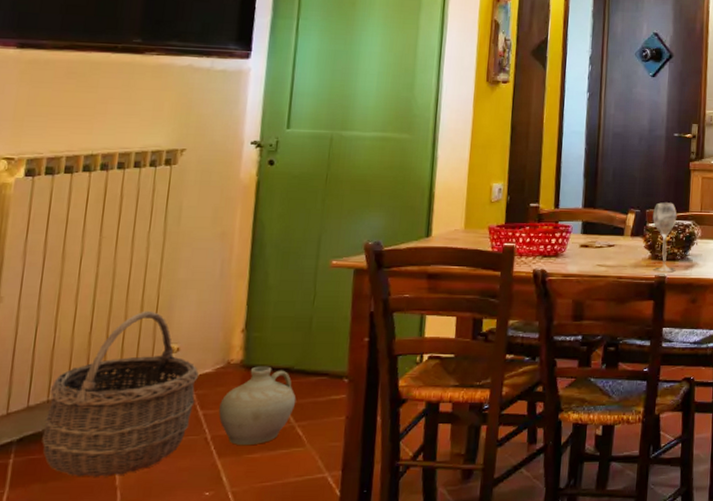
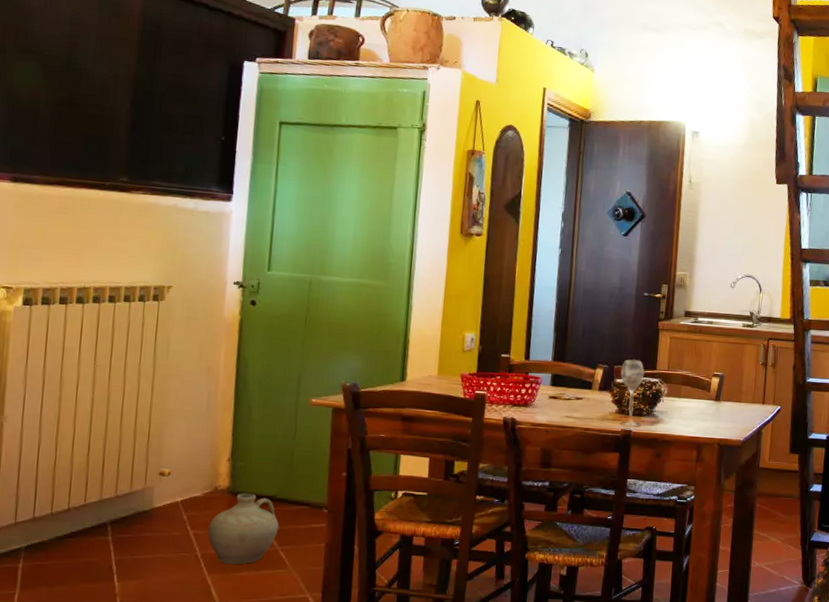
wicker basket: present [42,310,199,477] -> none [47,436,189,585]

